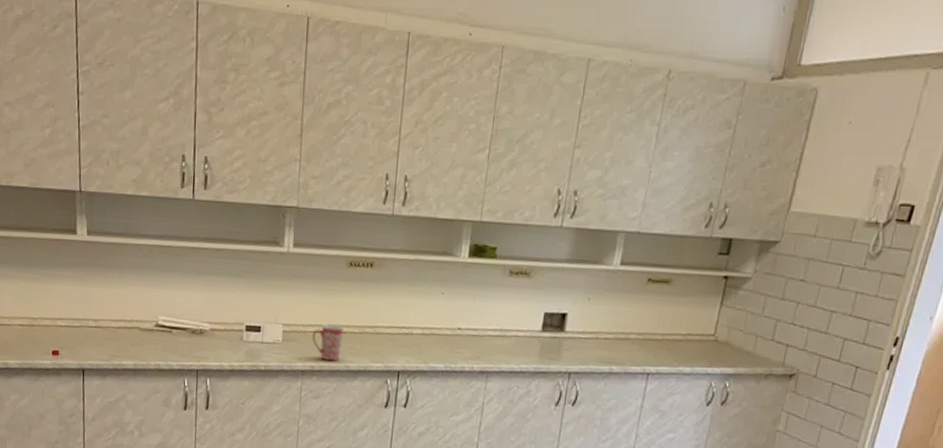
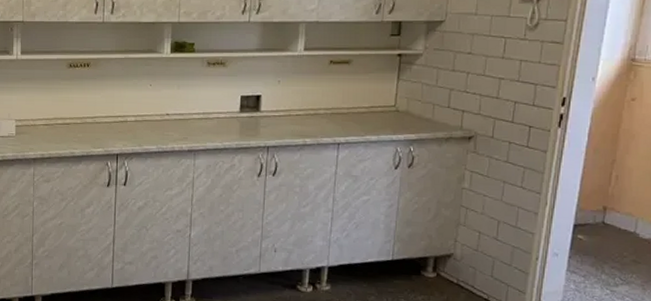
mug: present [311,323,344,362] -> none [40,117,68,149]

